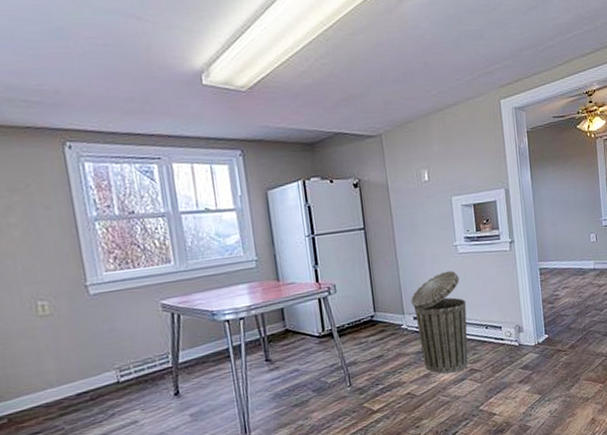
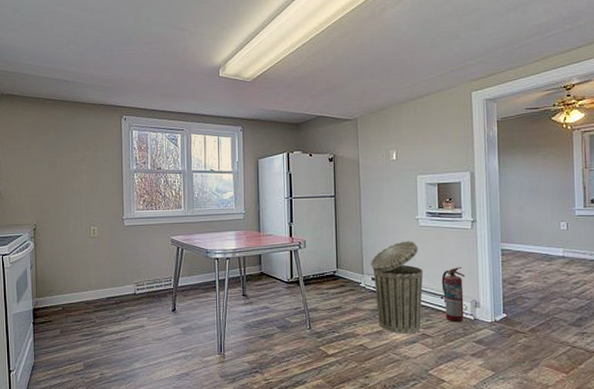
fire extinguisher: none [484,292,509,352] -> present [441,267,466,323]

